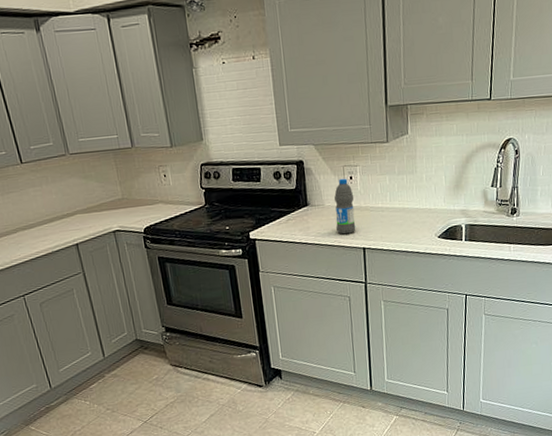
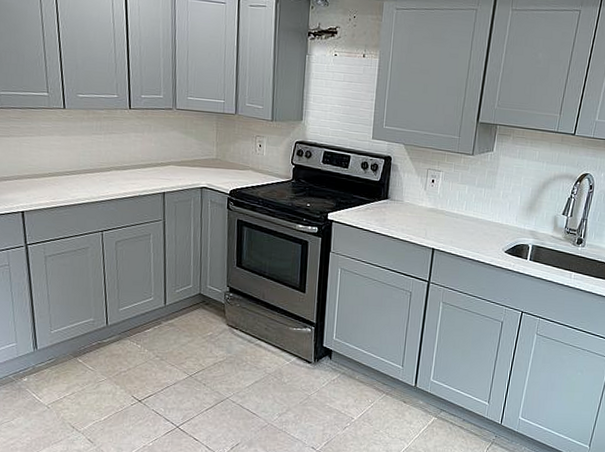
water bottle: present [334,178,356,235] -> none [411,180,433,233]

